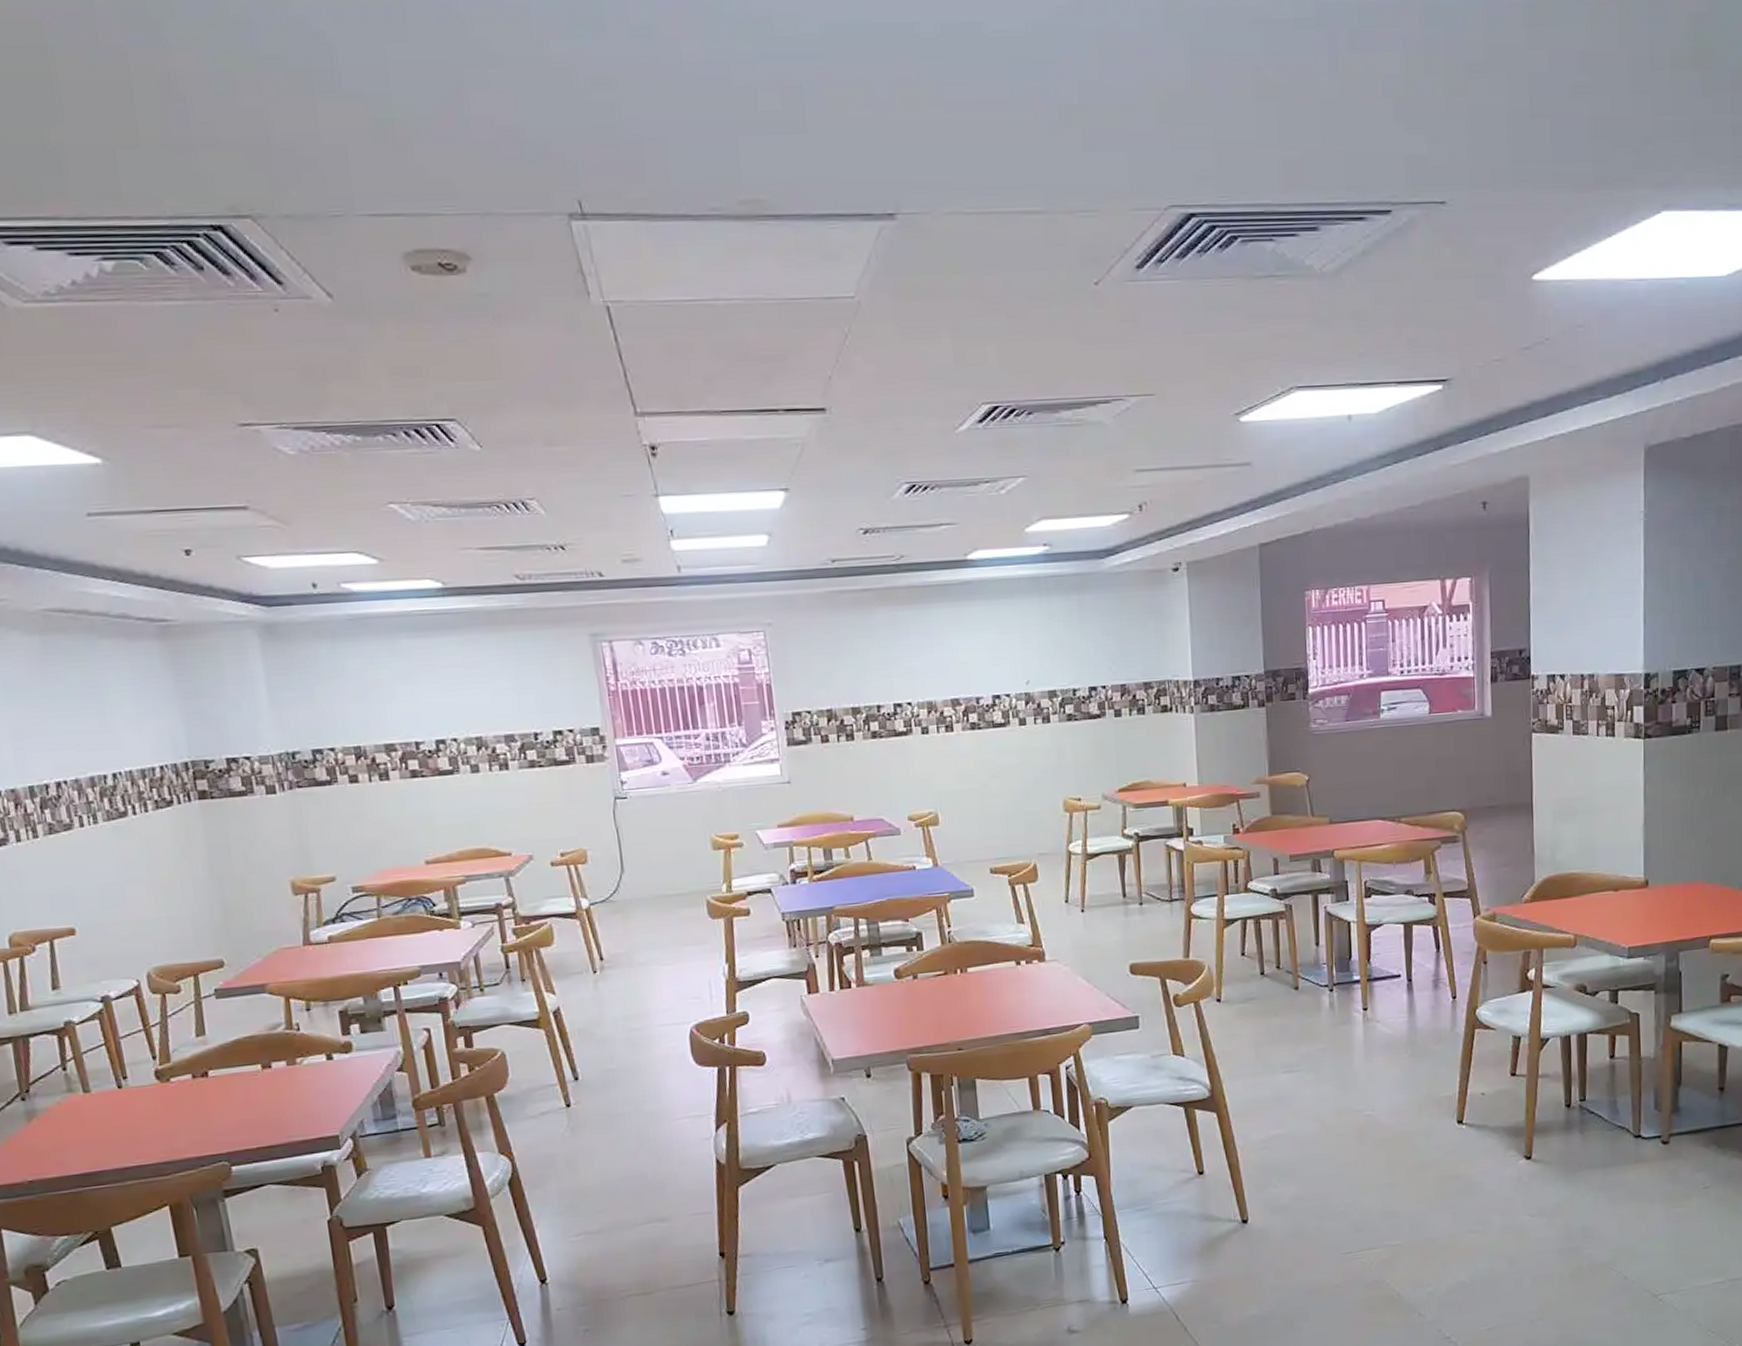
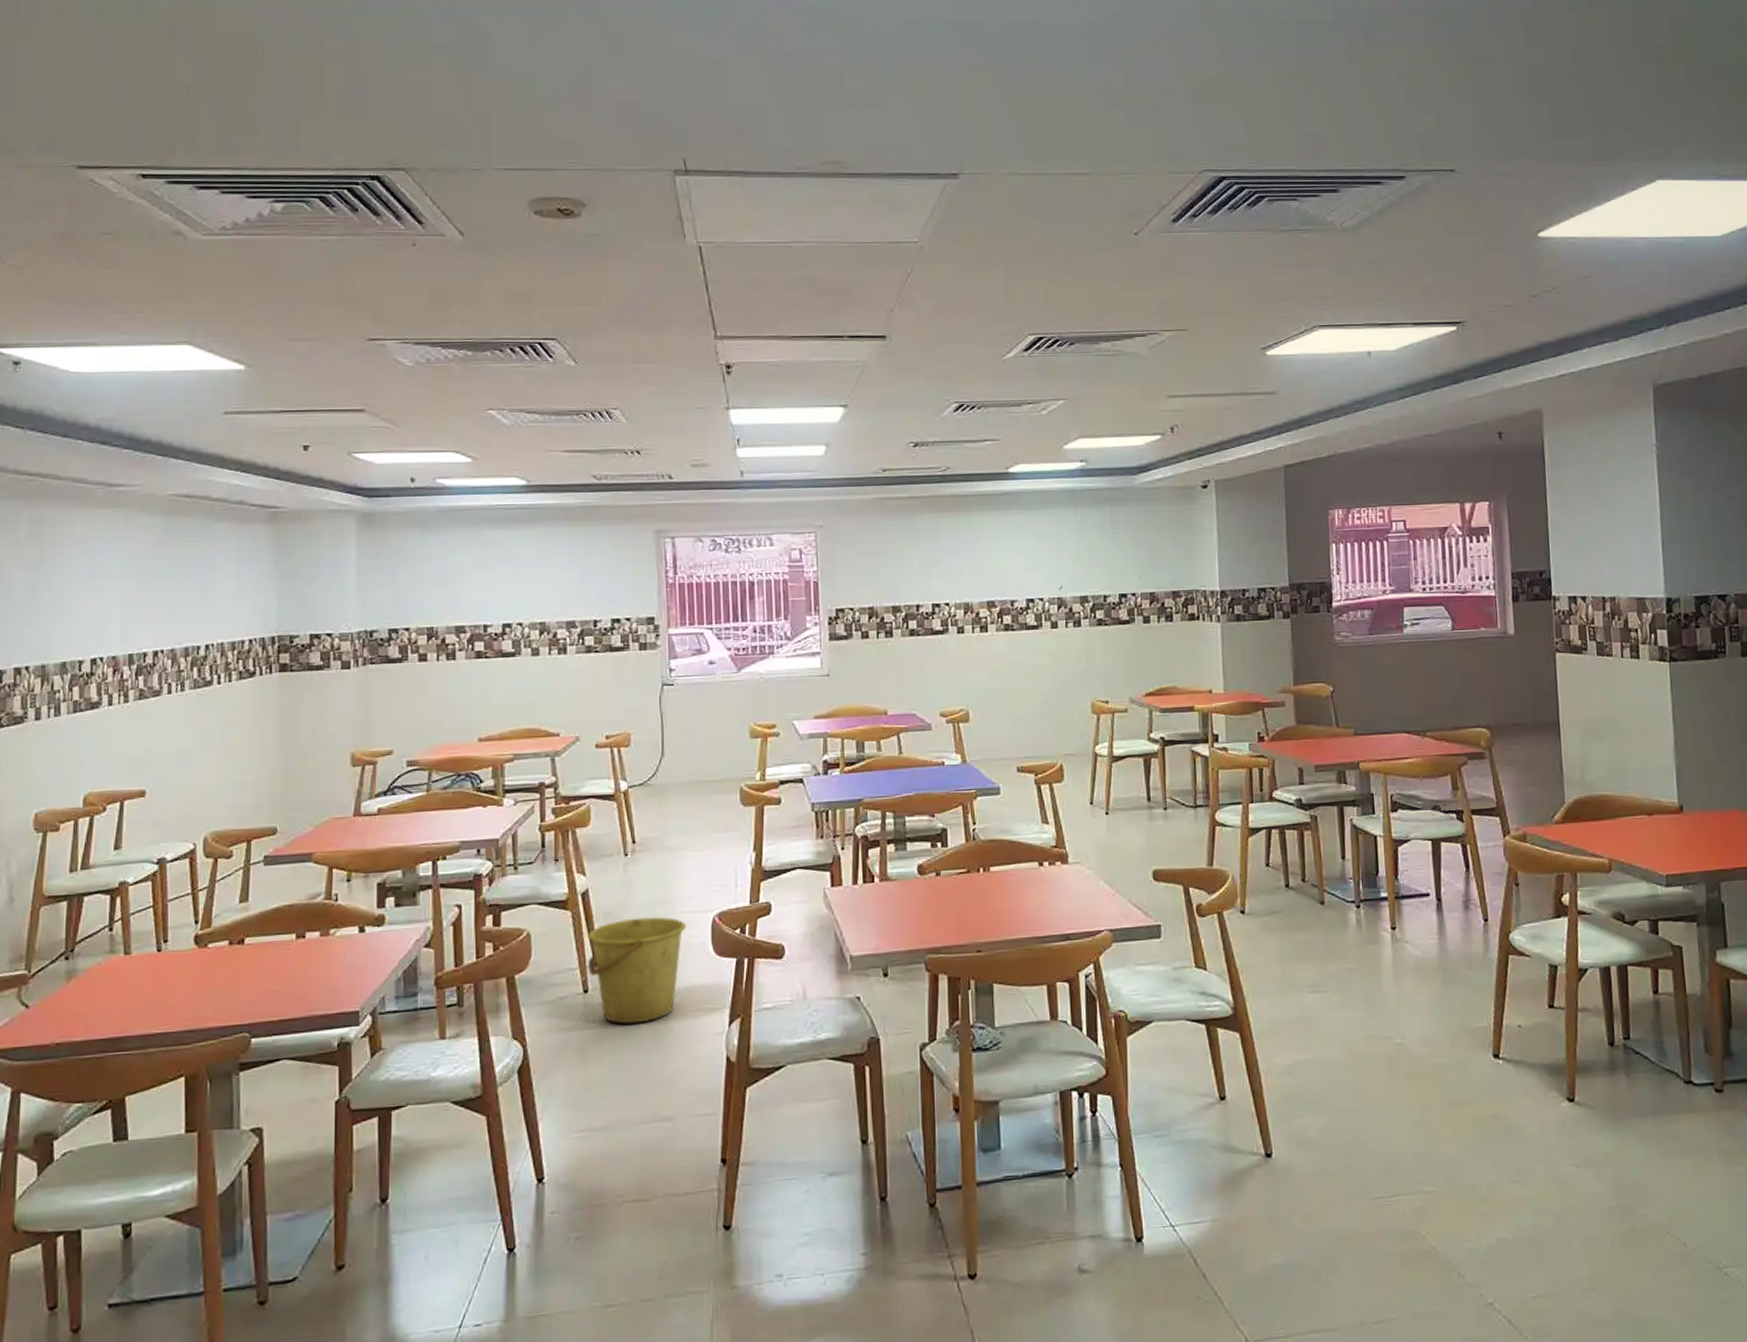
bucket: none [563,1031,665,1135] -> present [587,917,687,1024]

